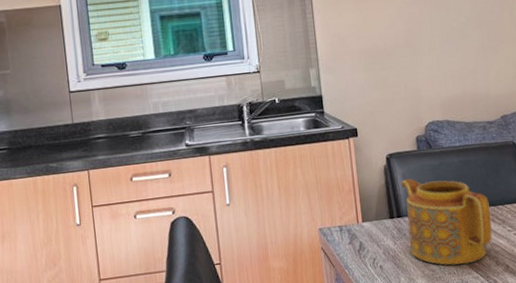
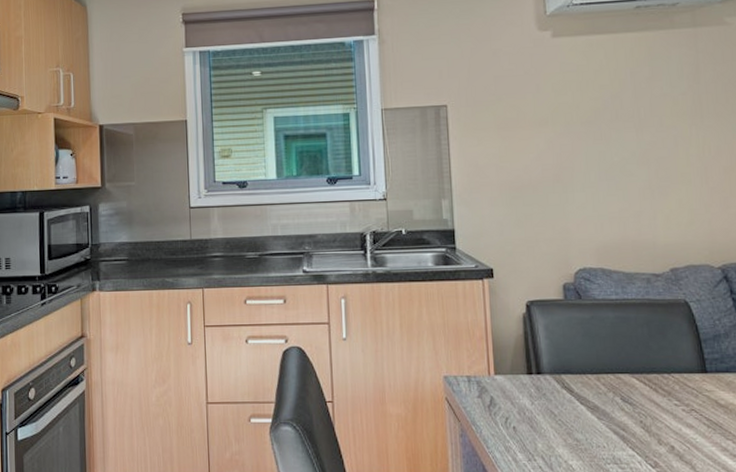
teapot: present [400,178,492,265] -> none [542,331,654,438]

